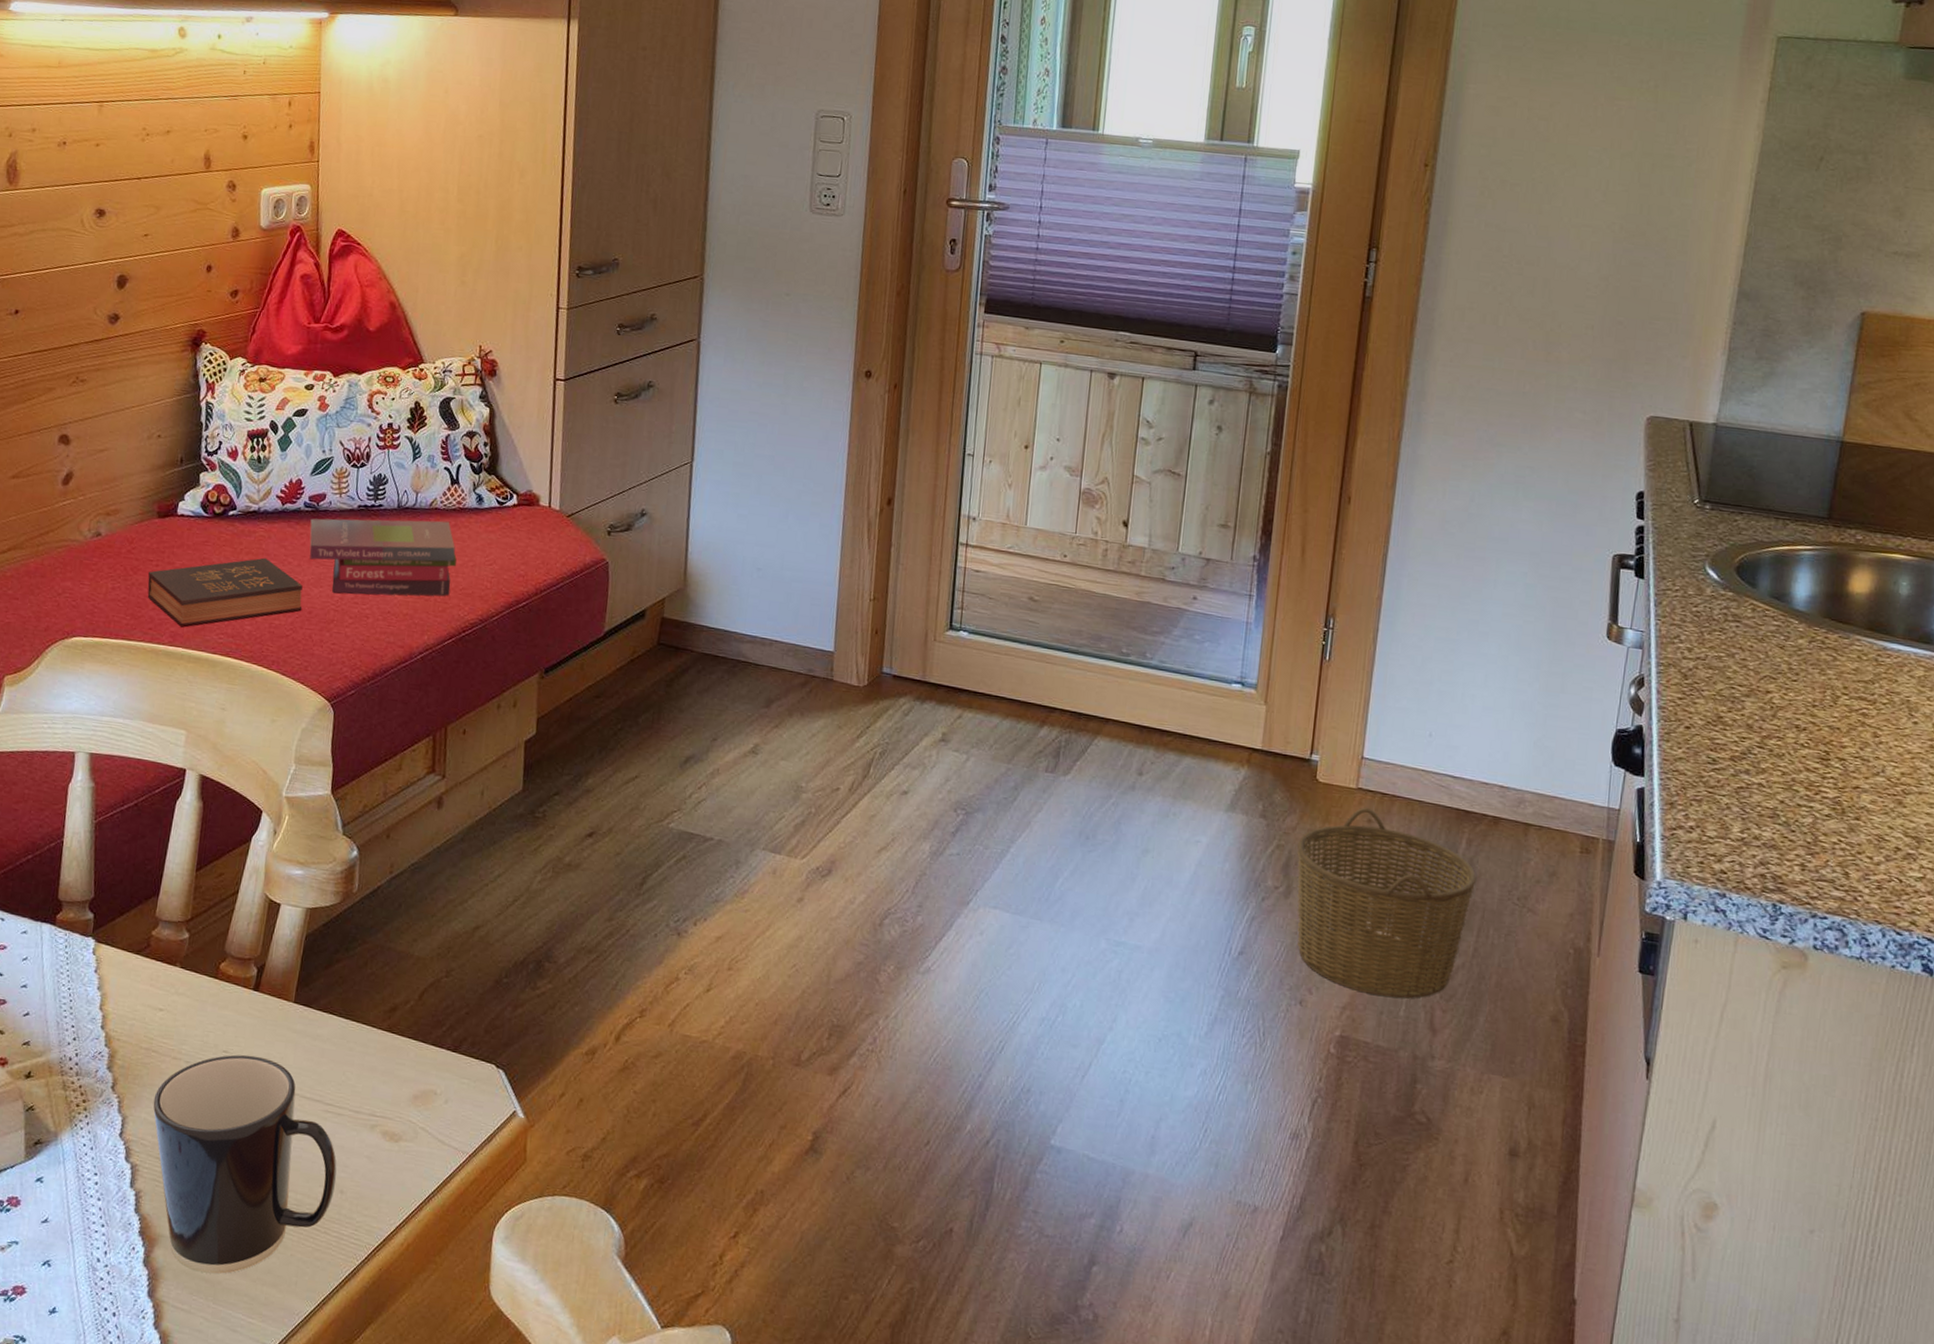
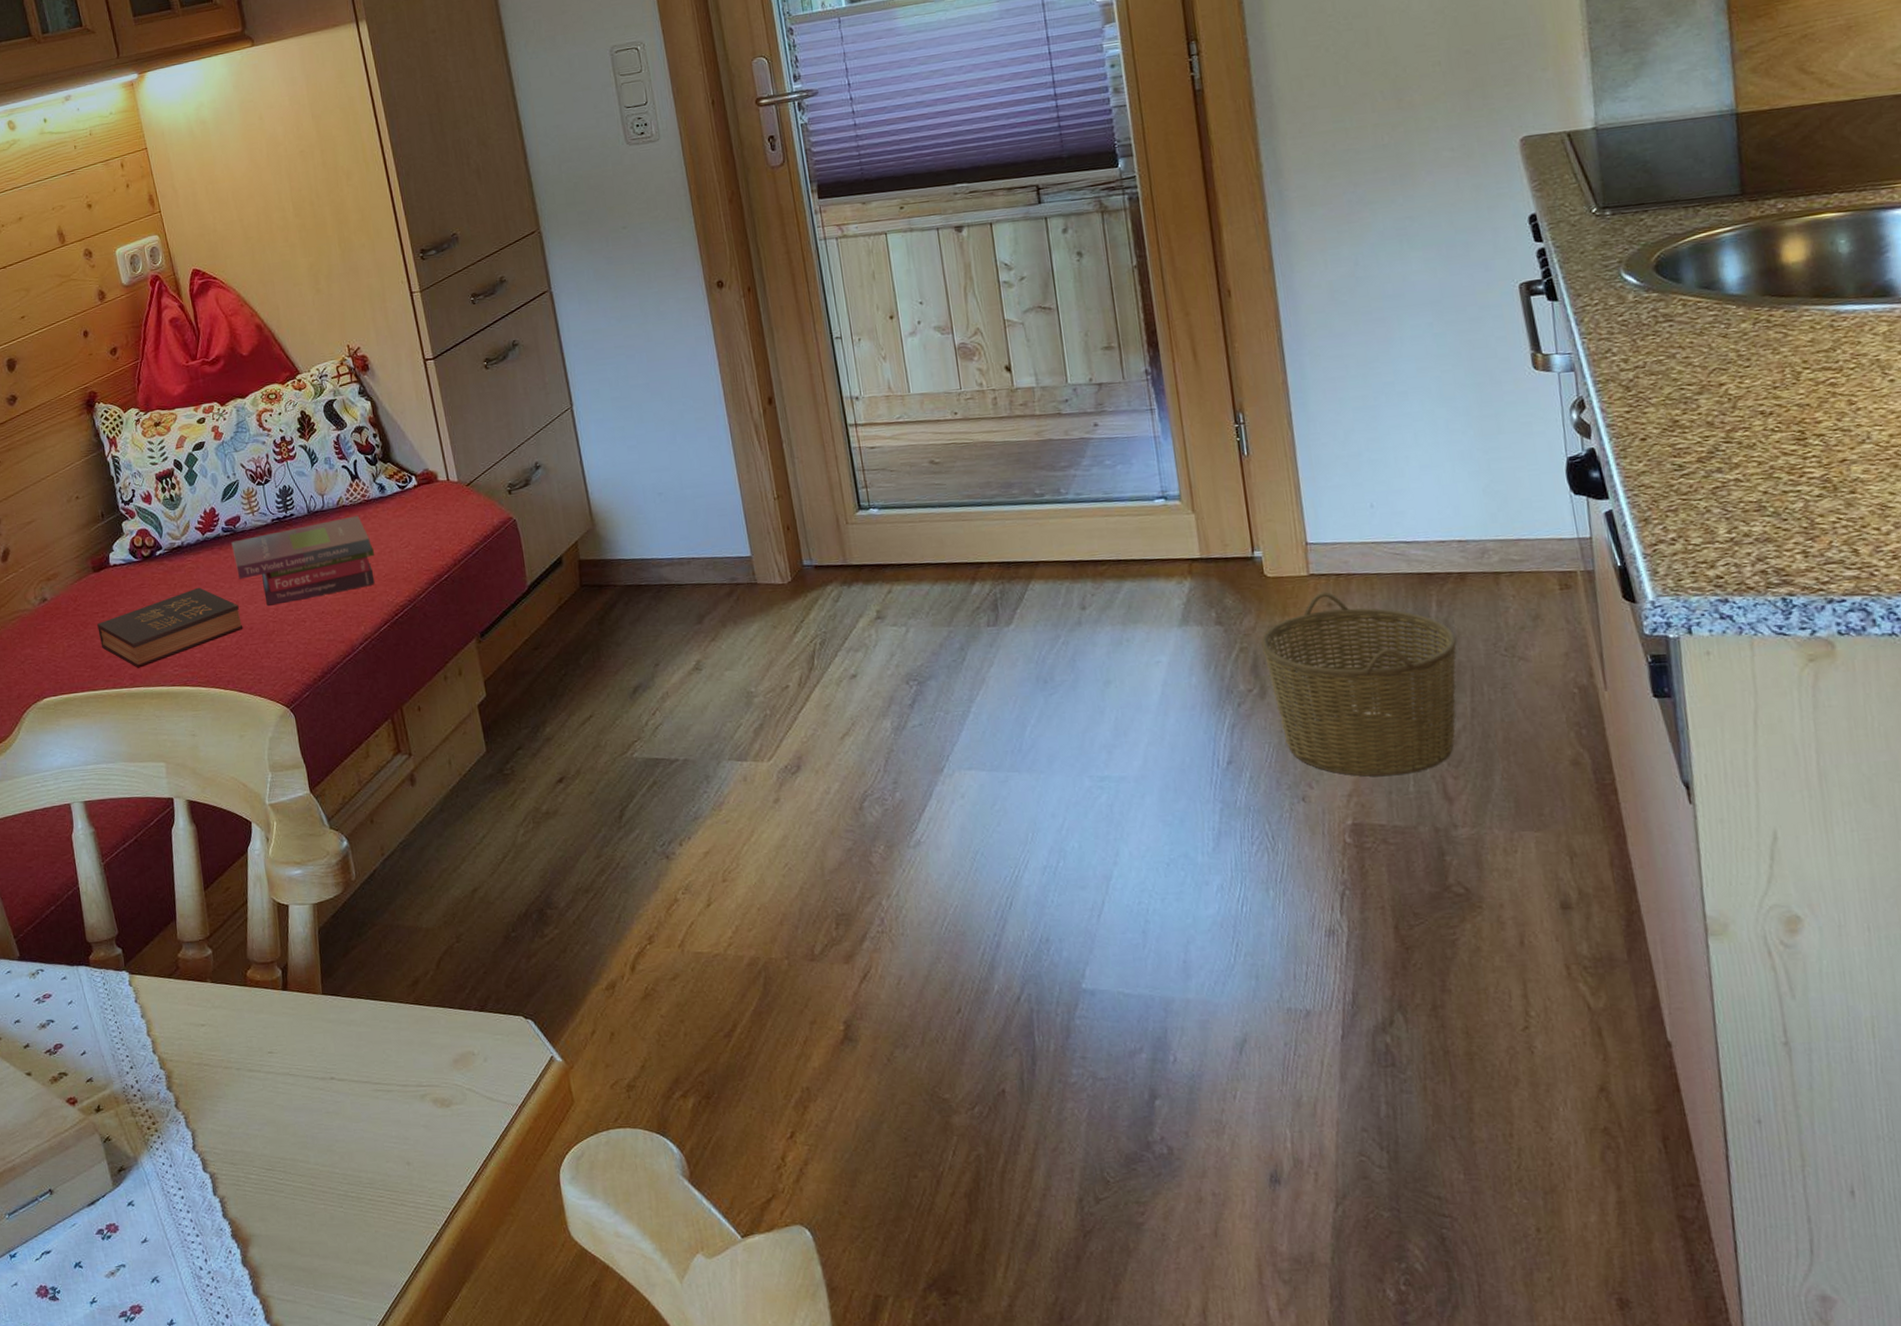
mug: present [153,1054,337,1274] -> none [215,1051,402,1263]

